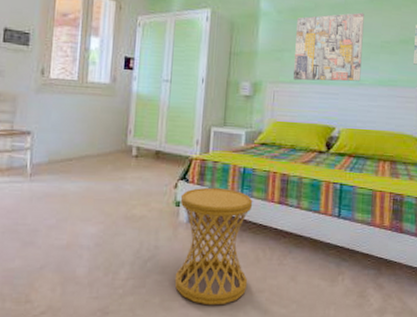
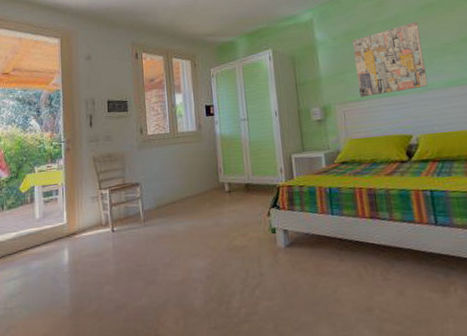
side table: present [174,187,253,306] -> none [274,210,356,328]

